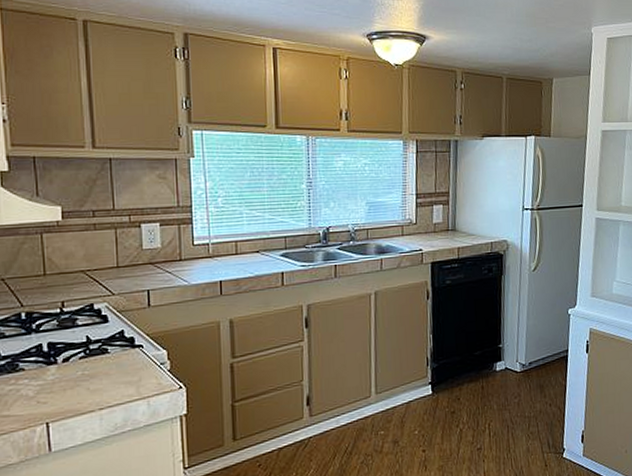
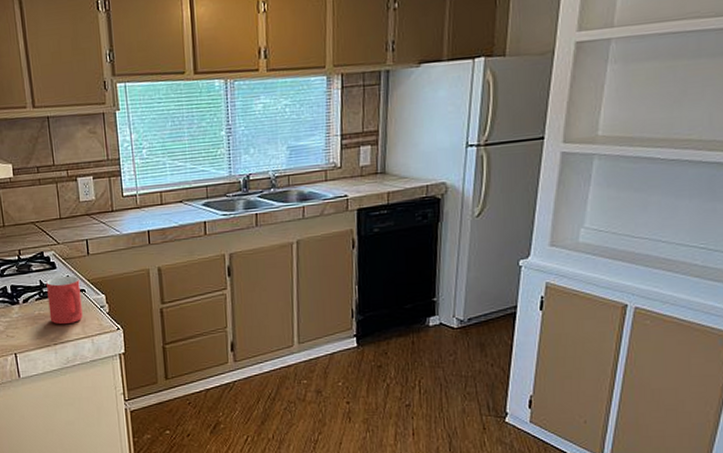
mug: none [95,330,138,386] -> present [46,275,83,325]

